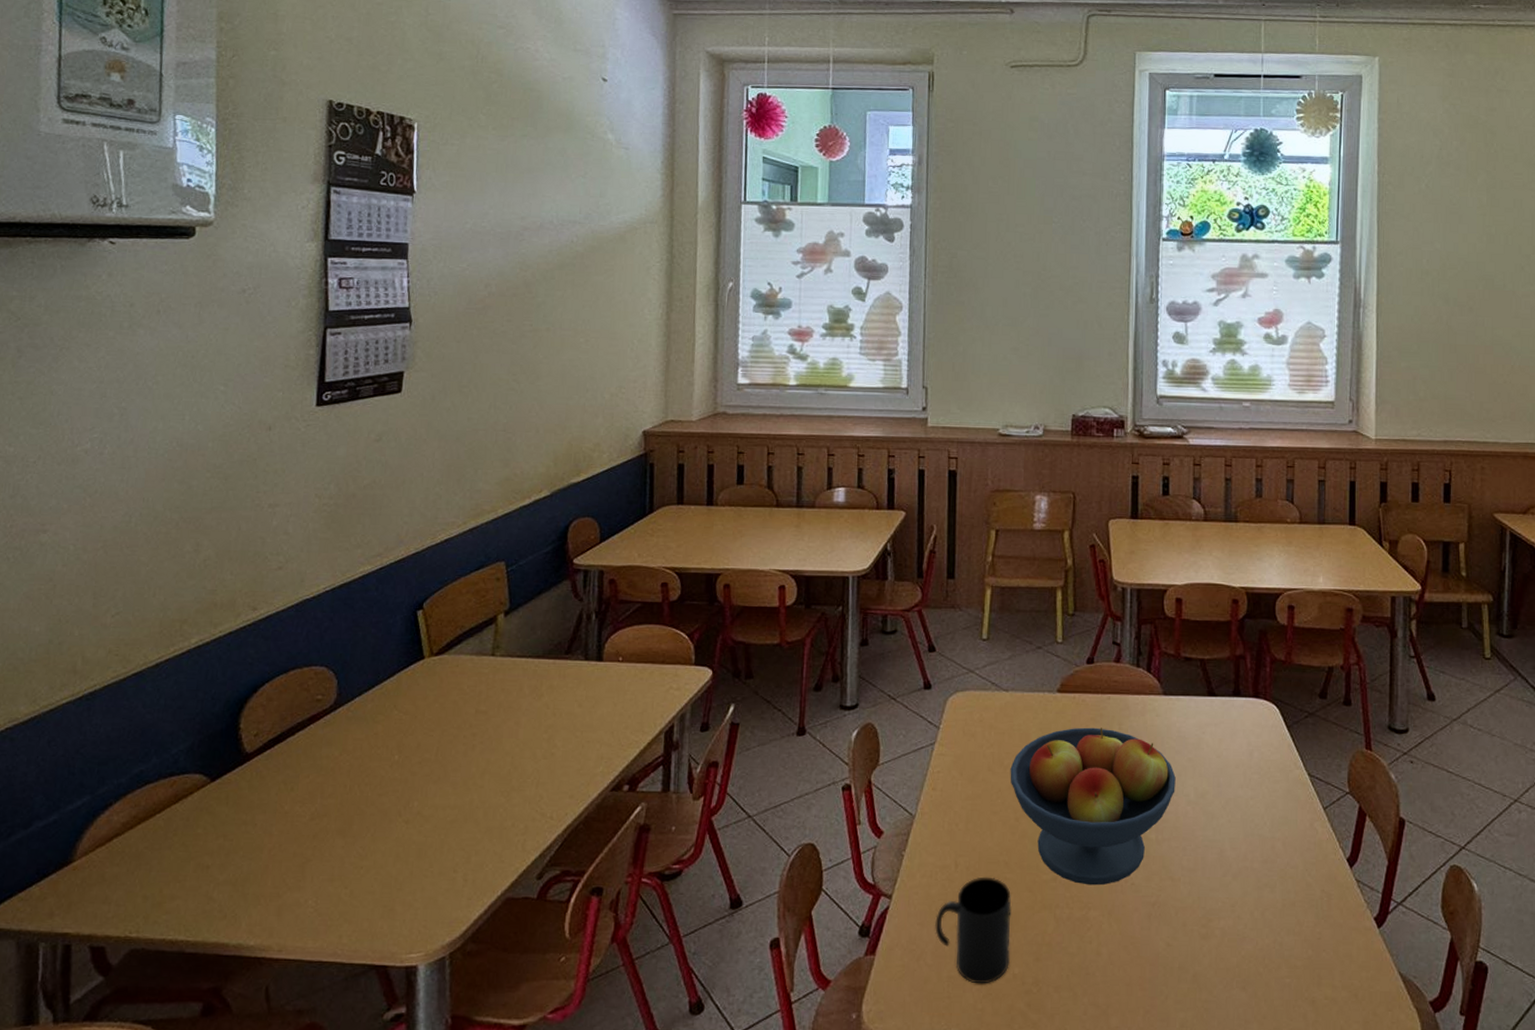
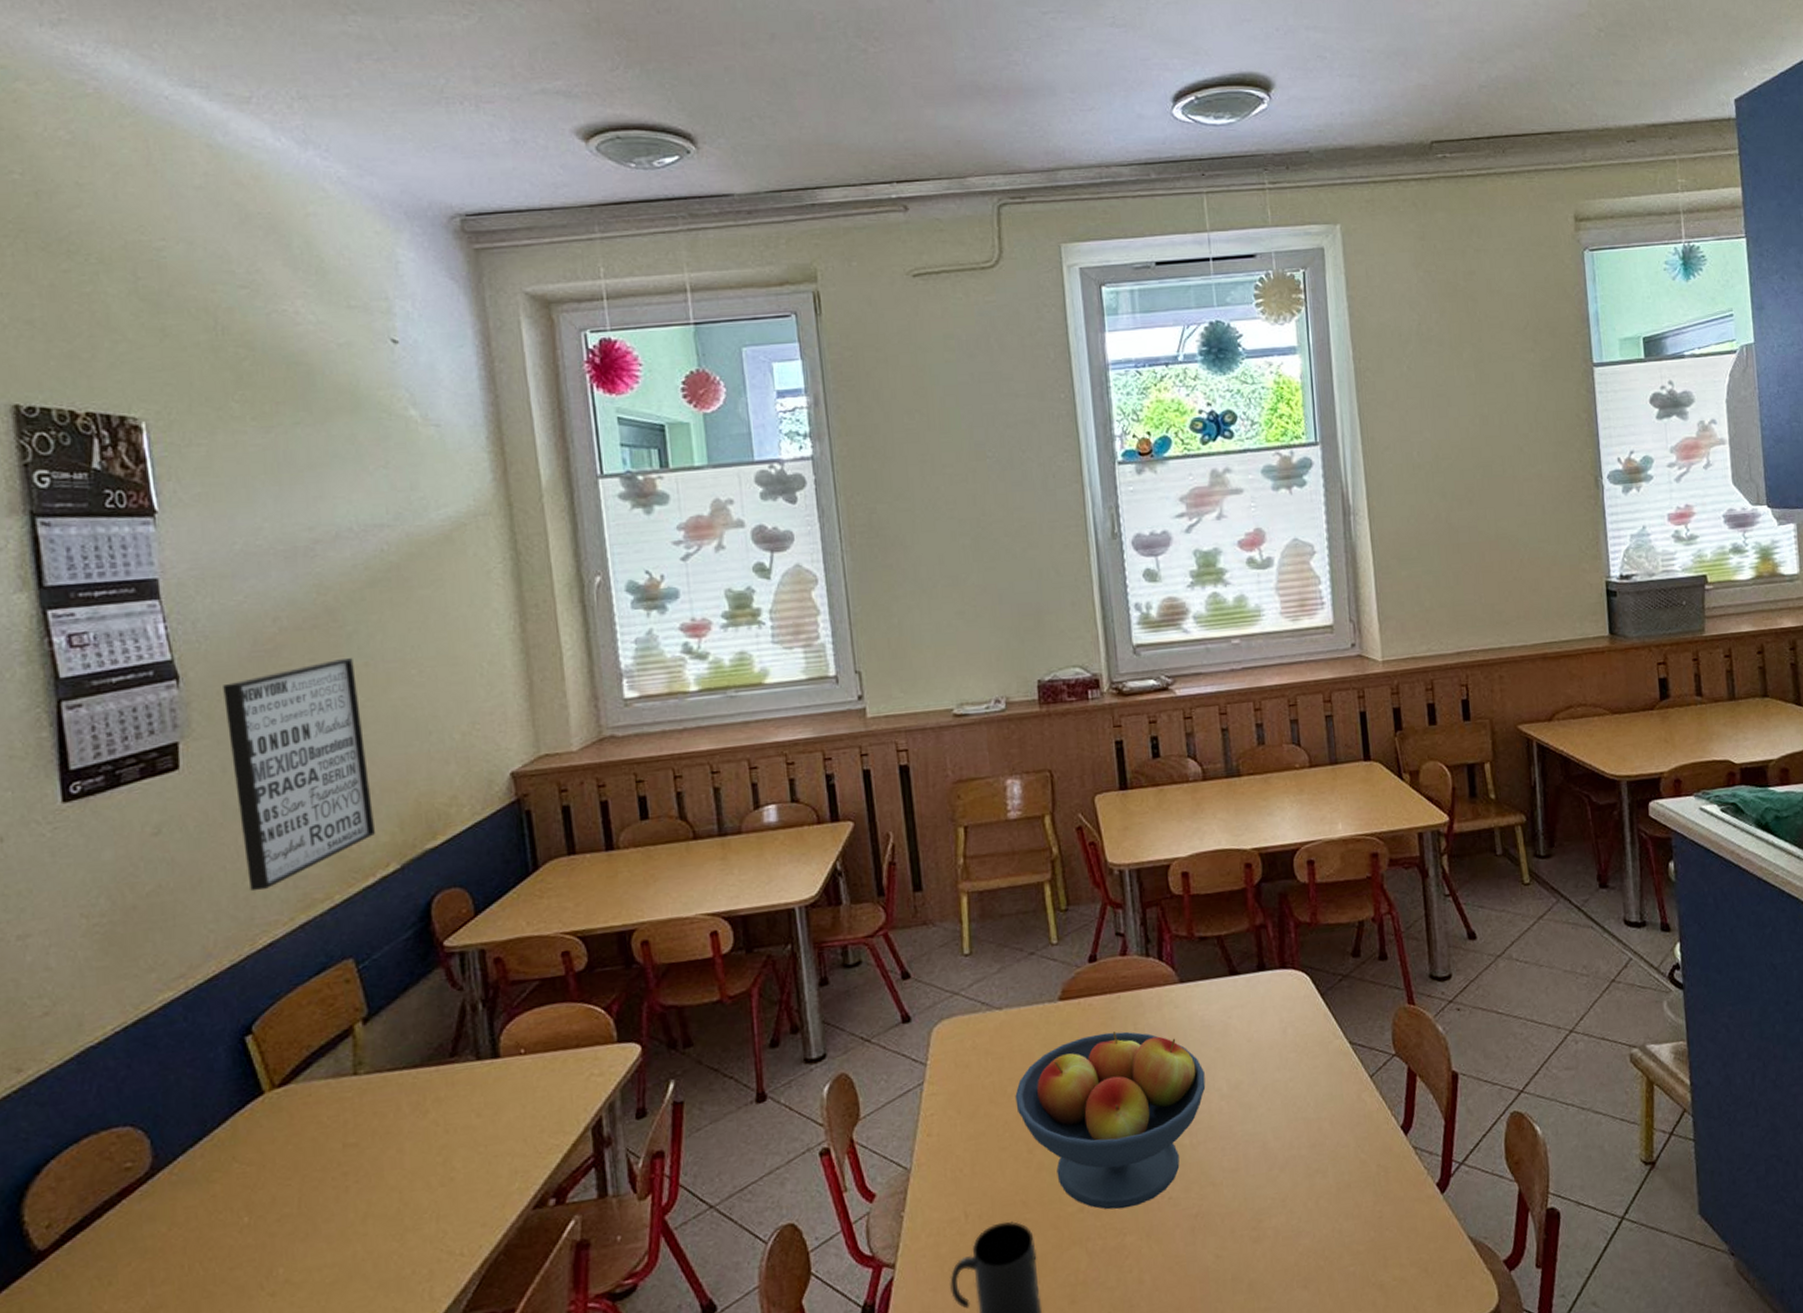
wall art: none [438,323,539,497] -> present [223,658,376,892]

